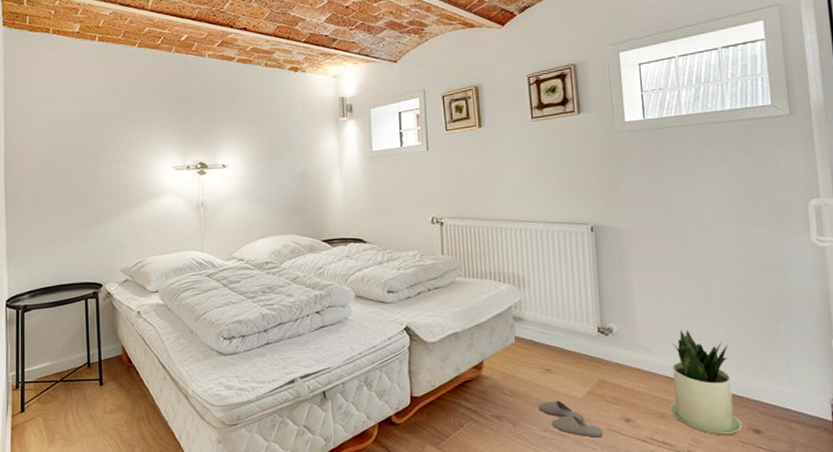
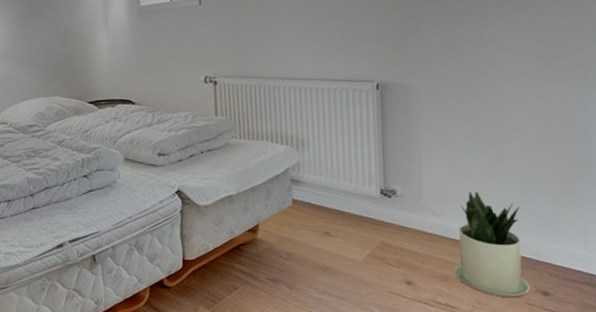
slippers: present [538,400,603,438] -> none [316,263,382,300]

